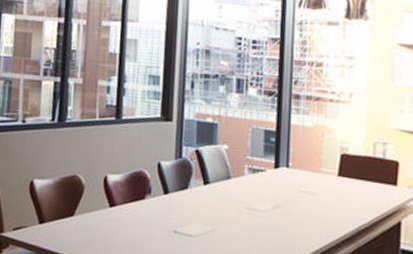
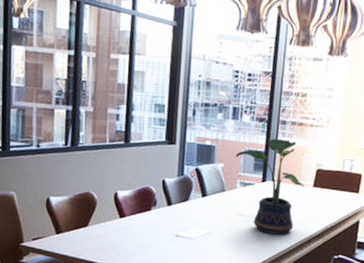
potted plant: none [241,115,327,236] -> present [235,138,305,235]

